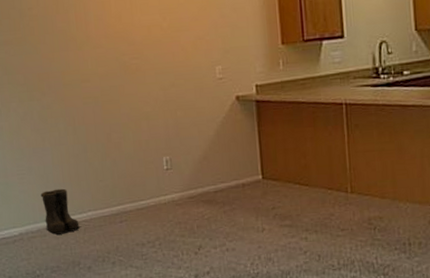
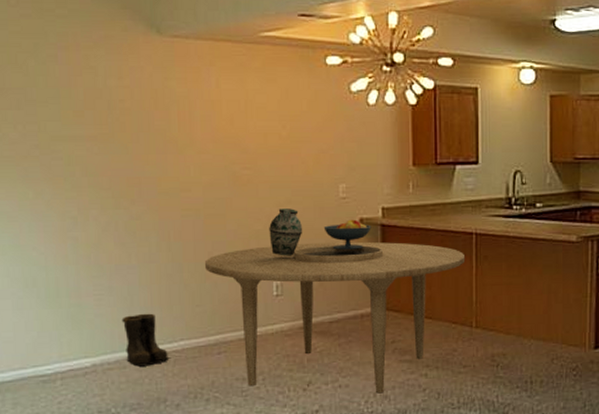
dining table: none [105,116,337,256] -> present [205,241,466,394]
vase: none [157,91,187,134] -> present [269,208,303,256]
fruit bowl: none [204,97,247,126] -> present [323,219,371,250]

